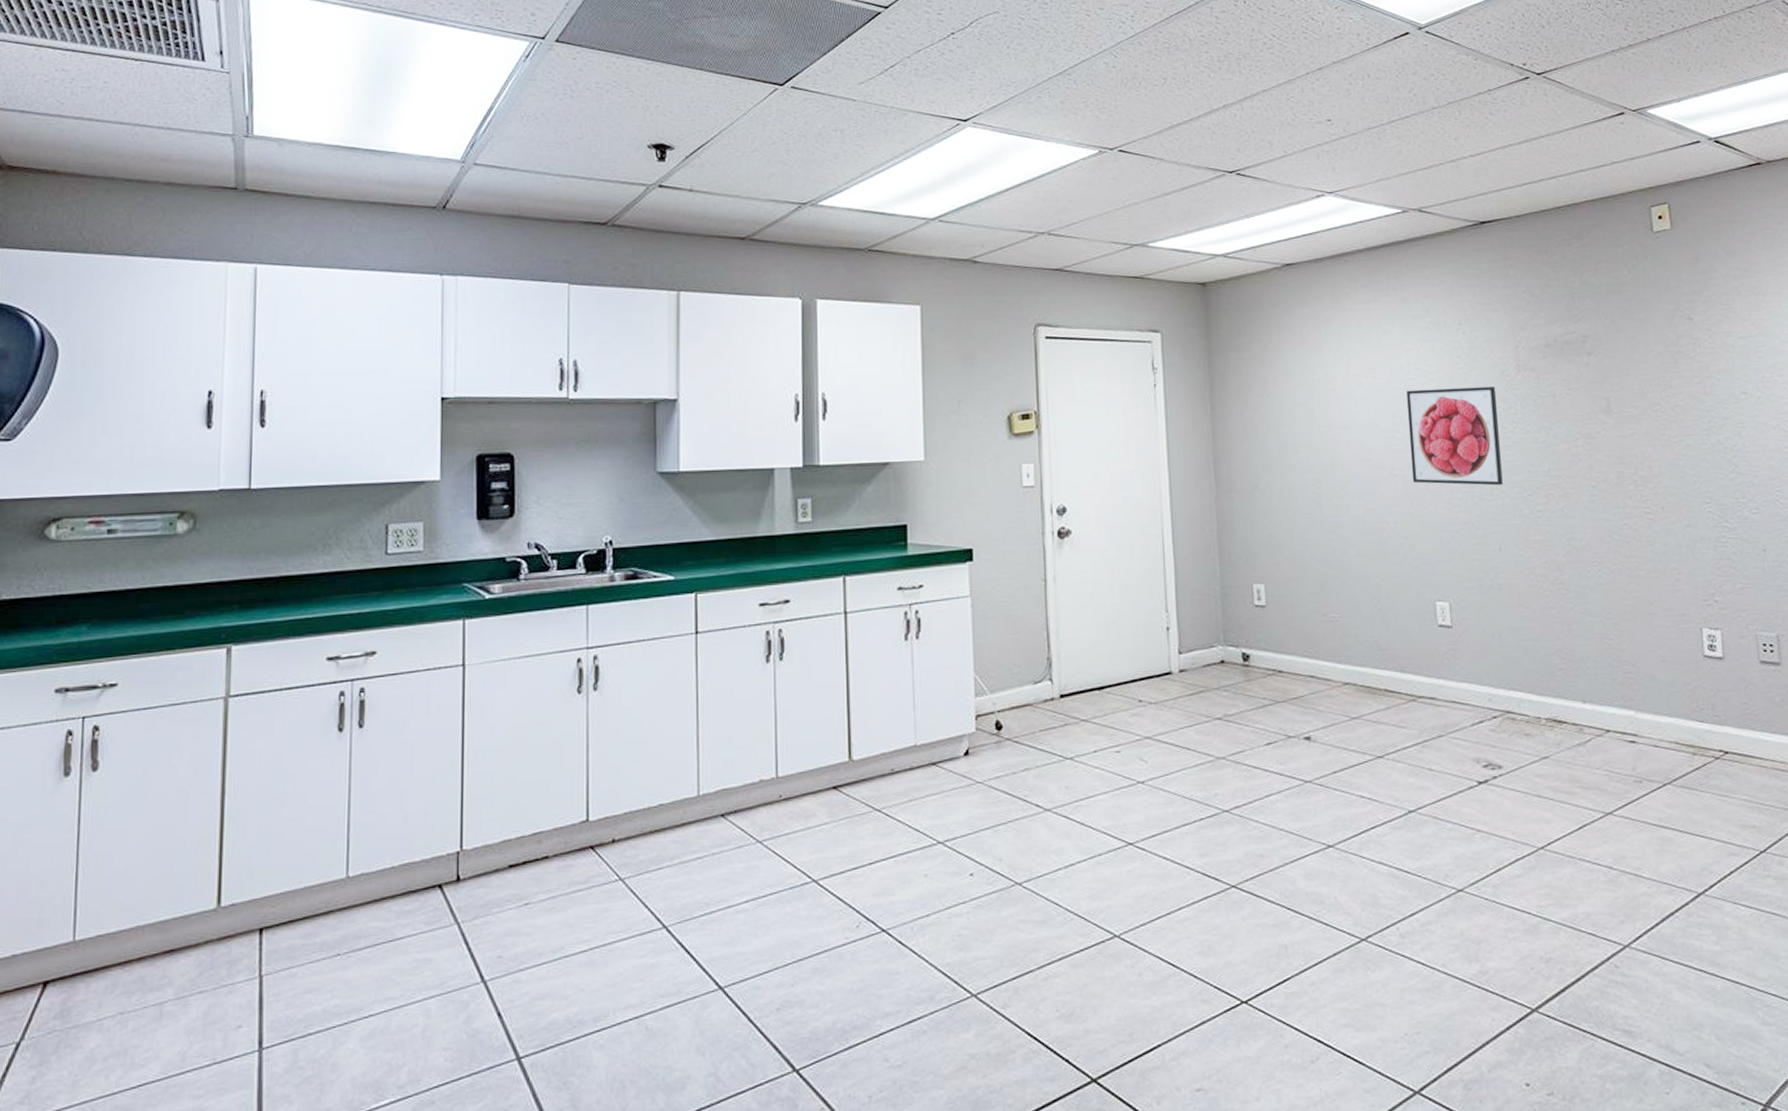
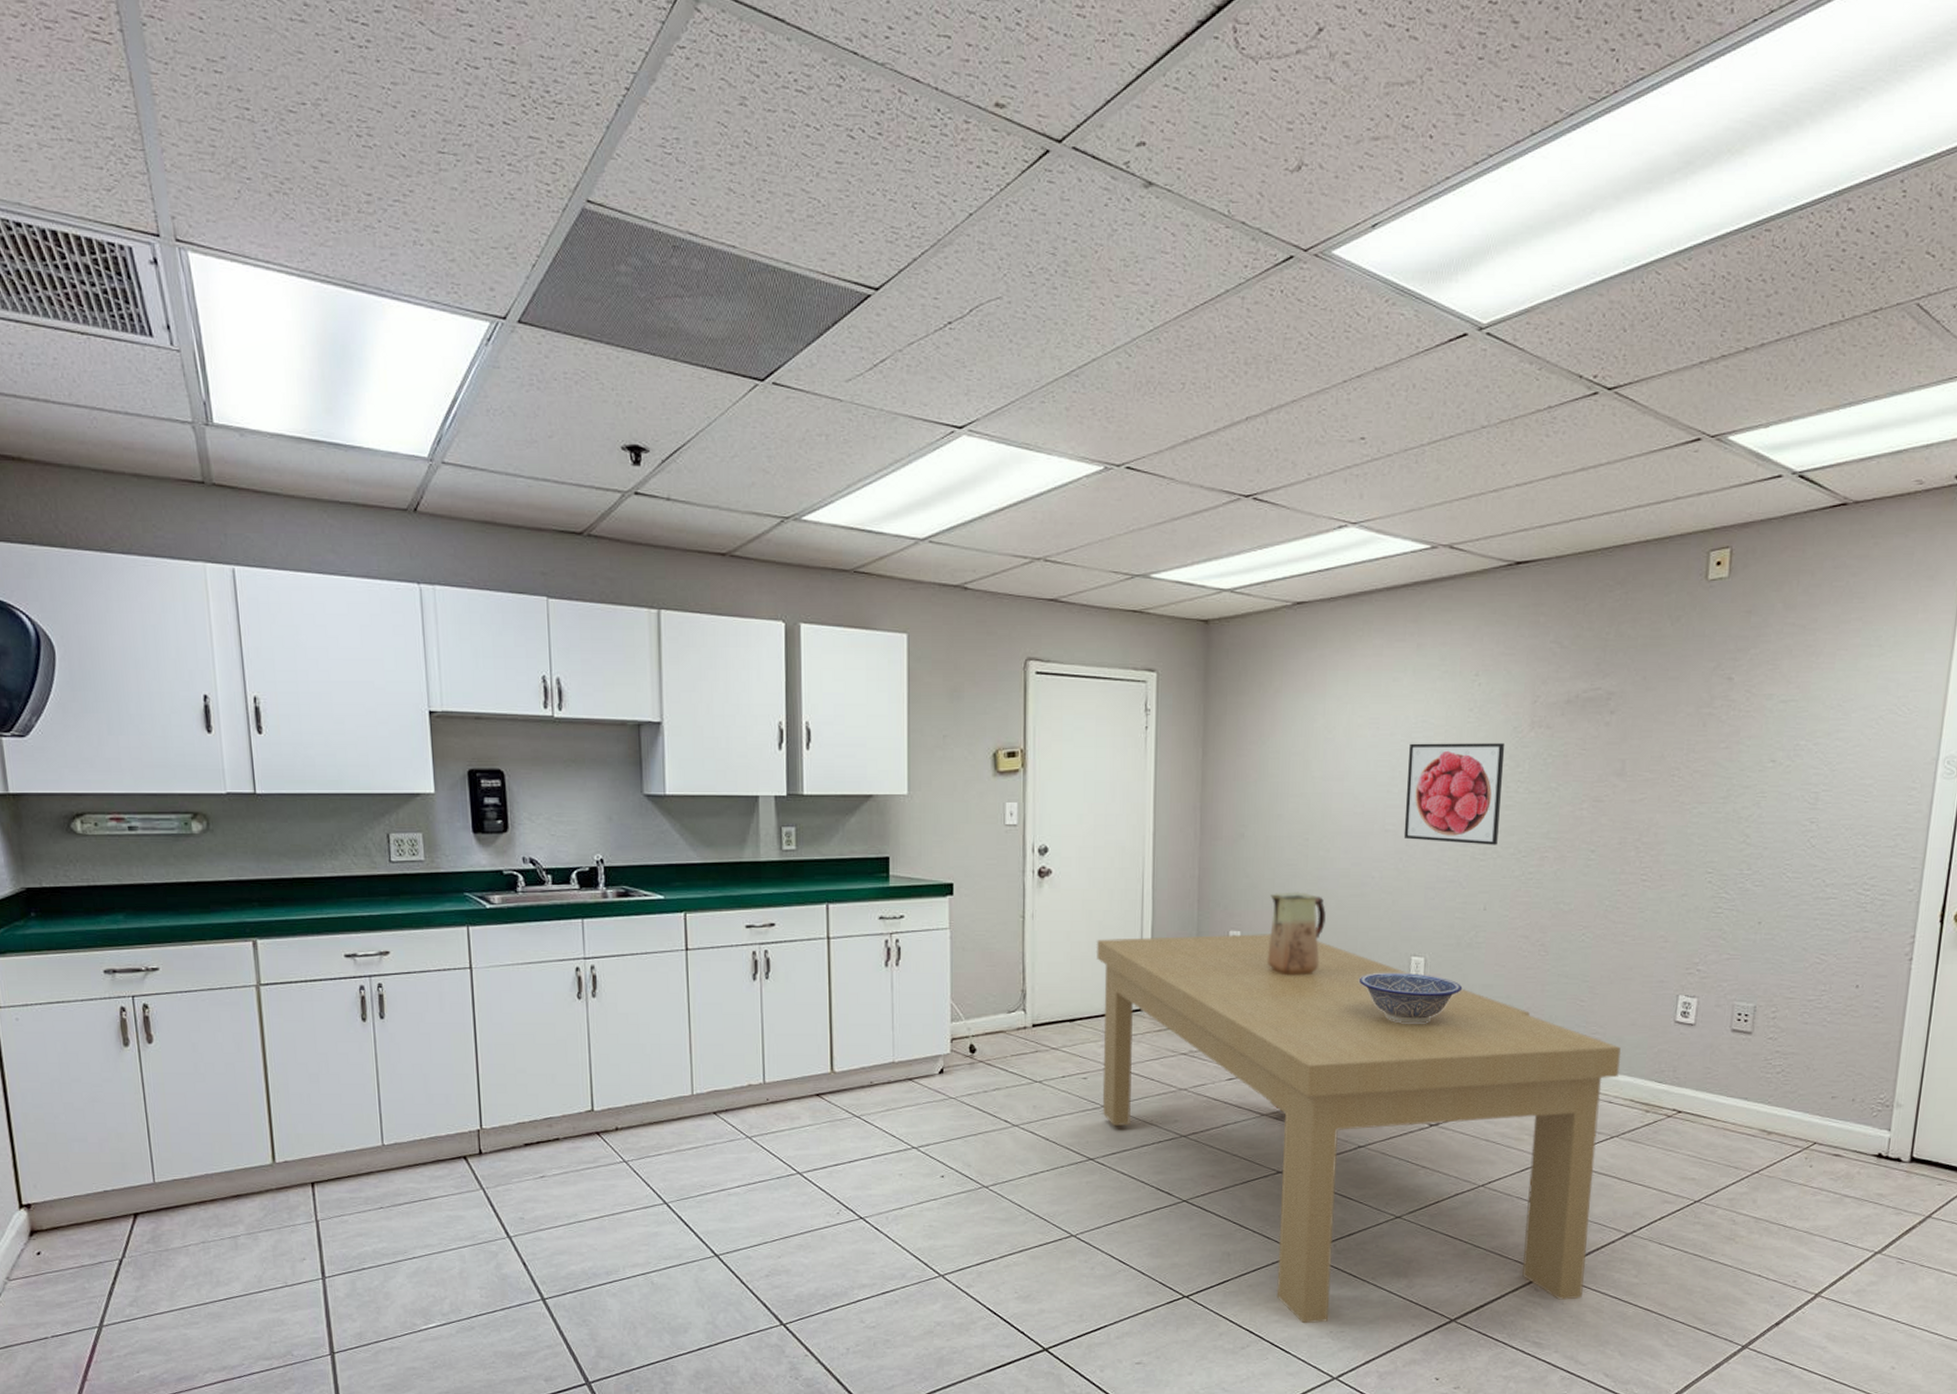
dining table: none [1120,585,1666,1027] -> present [1096,934,1622,1324]
vase: none [1290,541,1347,628] -> present [1268,892,1326,976]
decorative bowl: none [1387,619,1491,673] -> present [1358,972,1463,1024]

